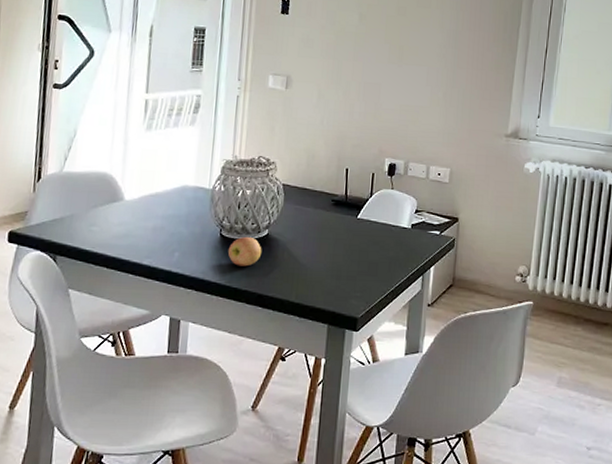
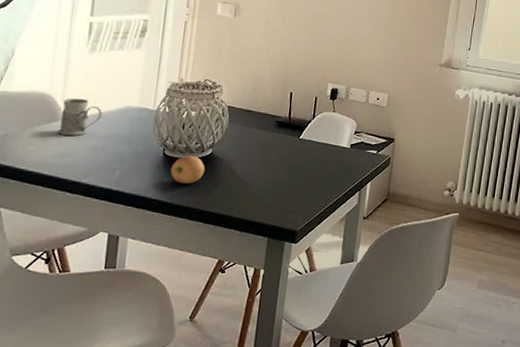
mug: none [119,177,160,217] -> present [58,98,102,137]

